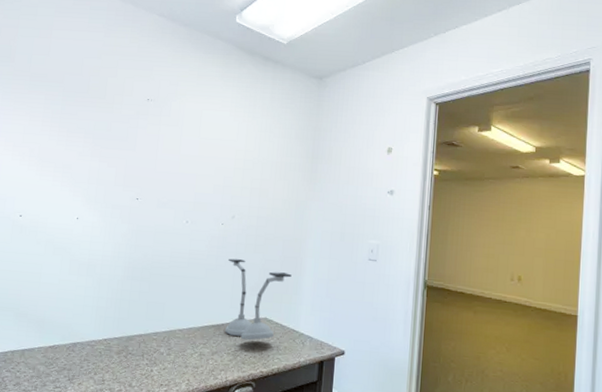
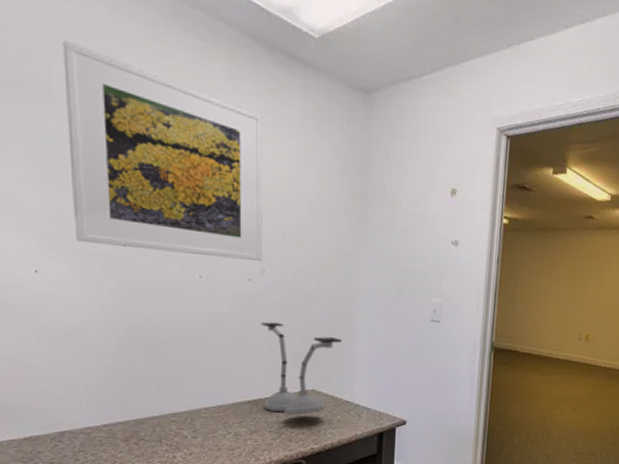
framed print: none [106,62,242,209] -> present [62,41,263,261]

